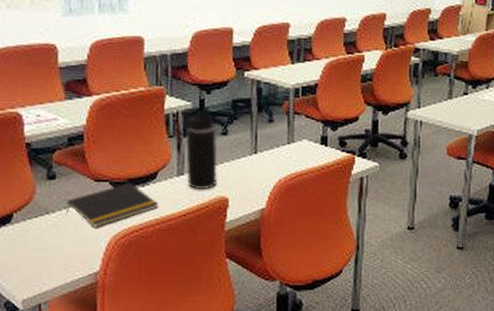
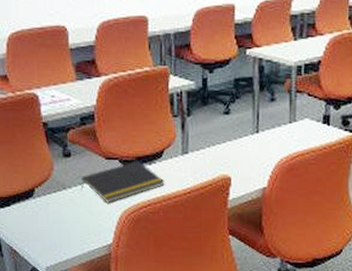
water bottle: present [180,105,217,190] -> none [184,85,220,169]

